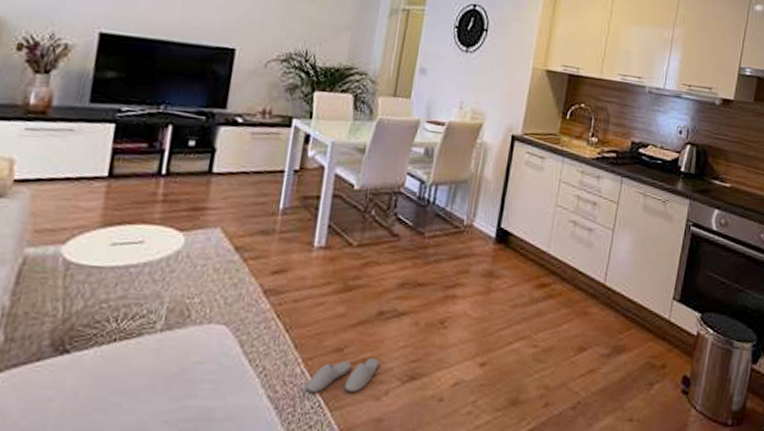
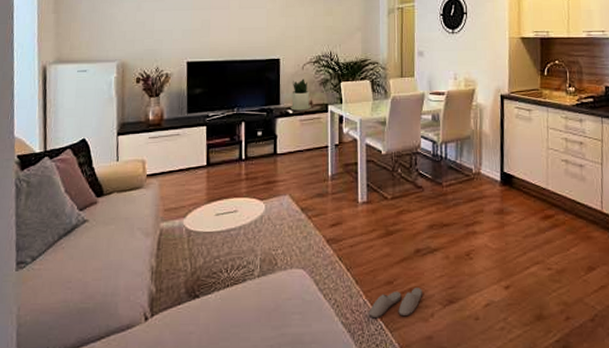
planter: none [240,80,271,122] -> present [290,79,312,111]

